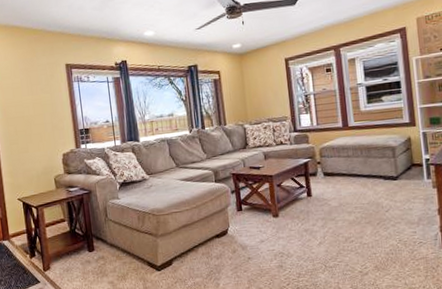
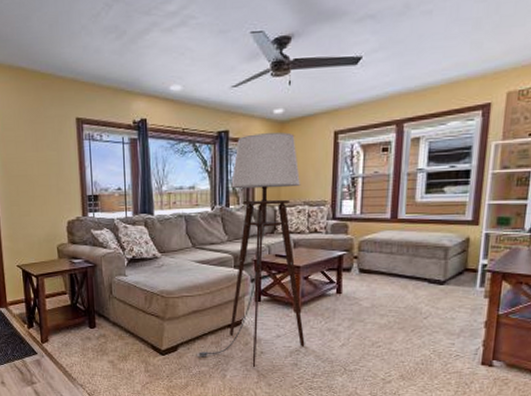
floor lamp: none [189,62,287,274] -> present [196,132,305,368]

